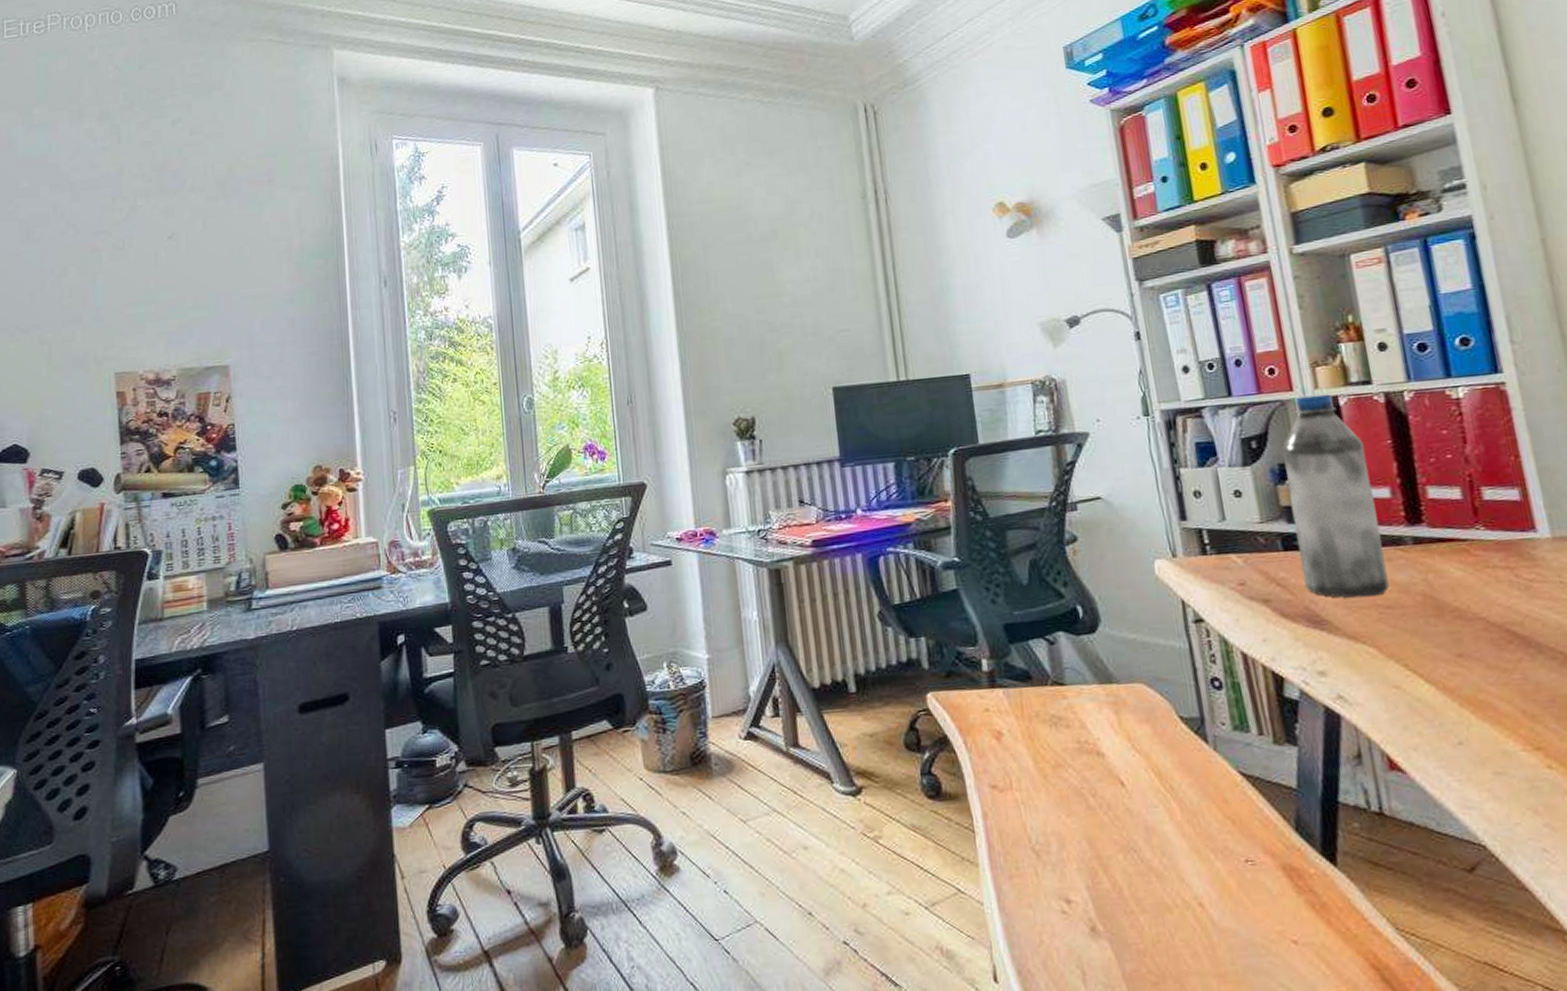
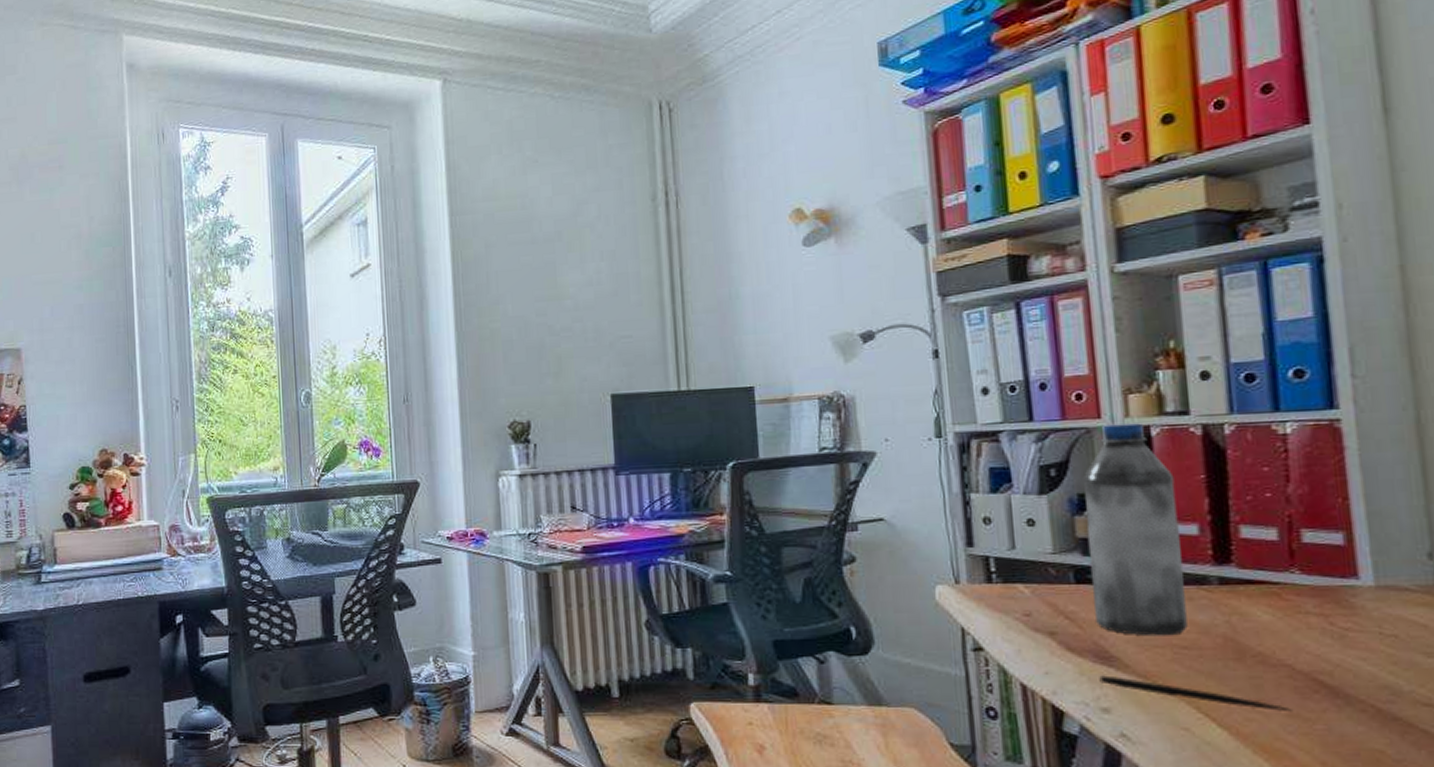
pen: none [1313,639,1491,664] -> present [1099,675,1292,713]

